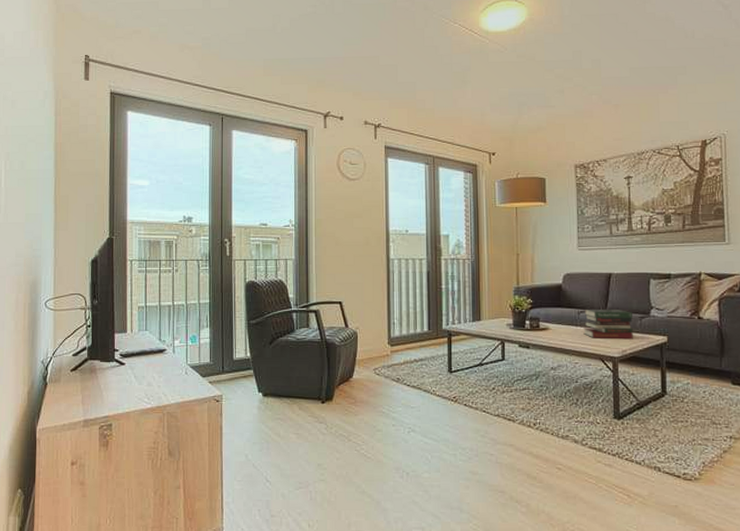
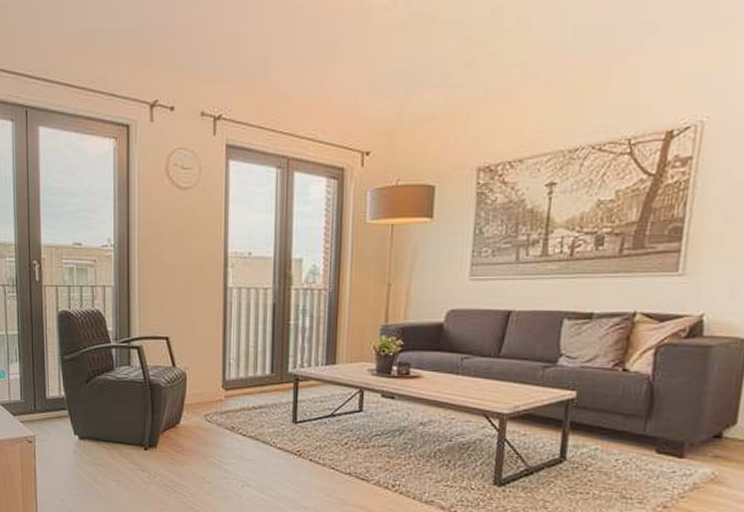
books: present [583,308,633,340] -> none [465,354,533,393]

